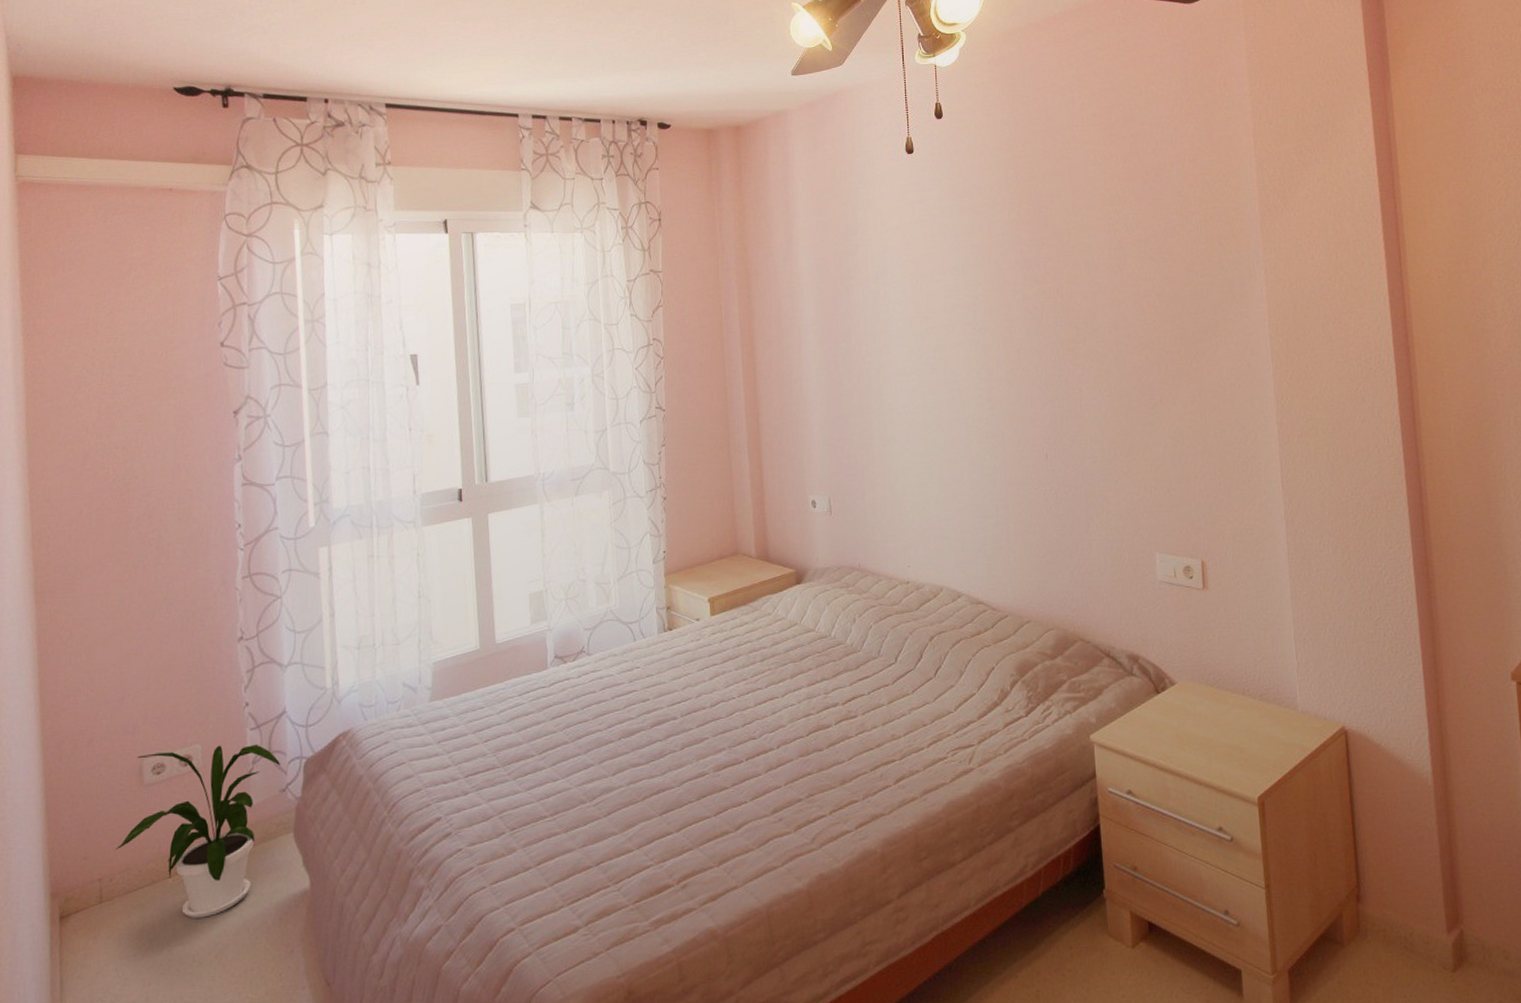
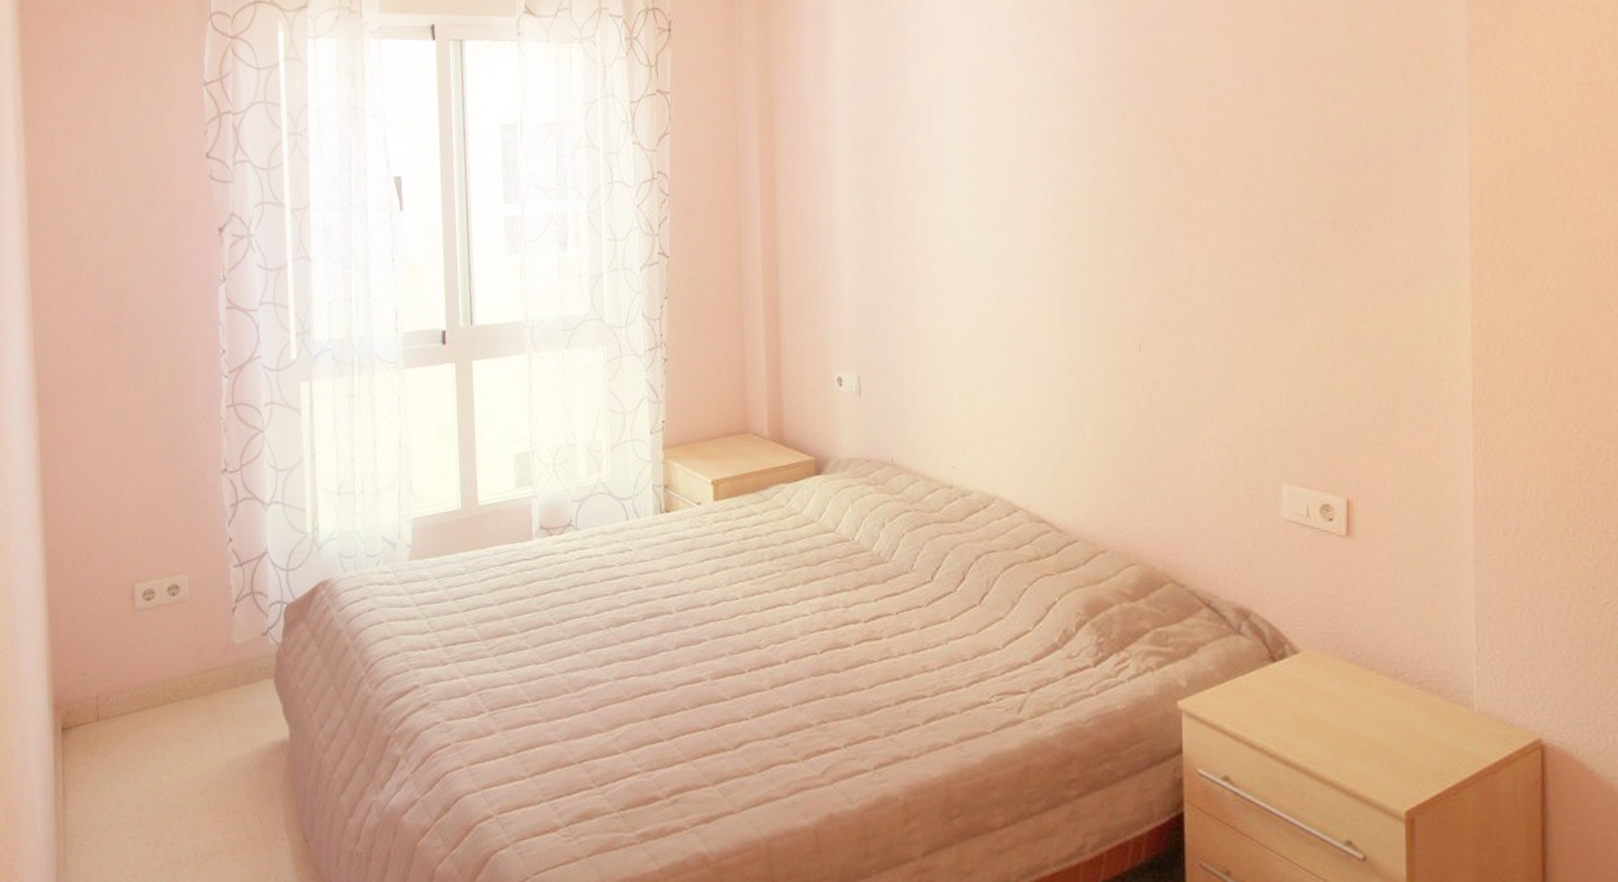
house plant: present [115,744,281,918] -> none [110,578,263,752]

